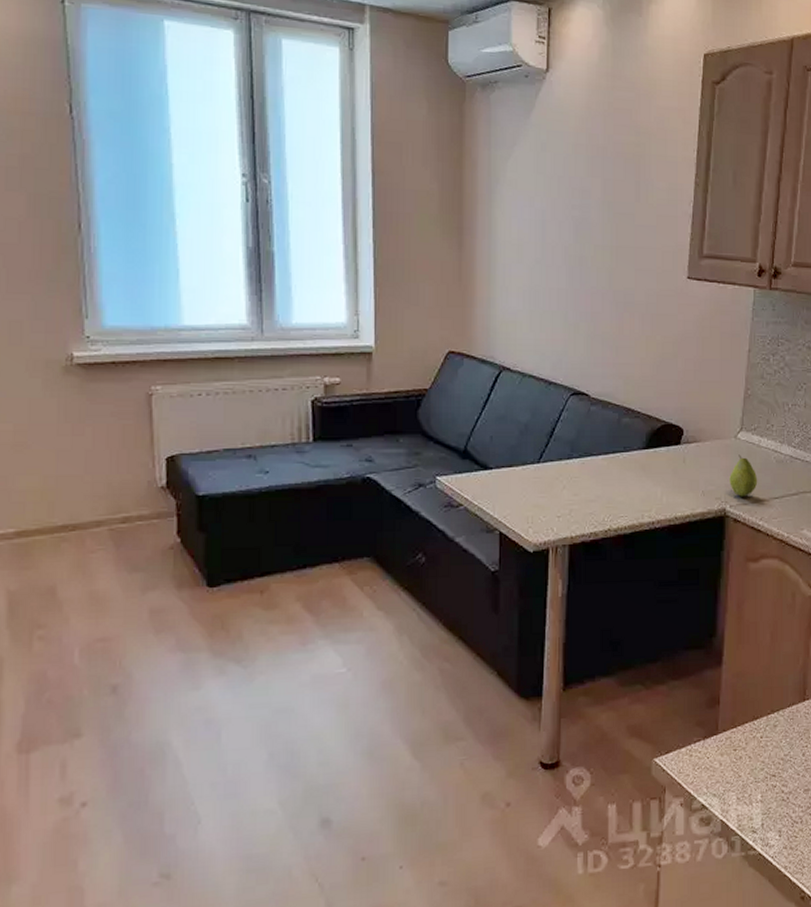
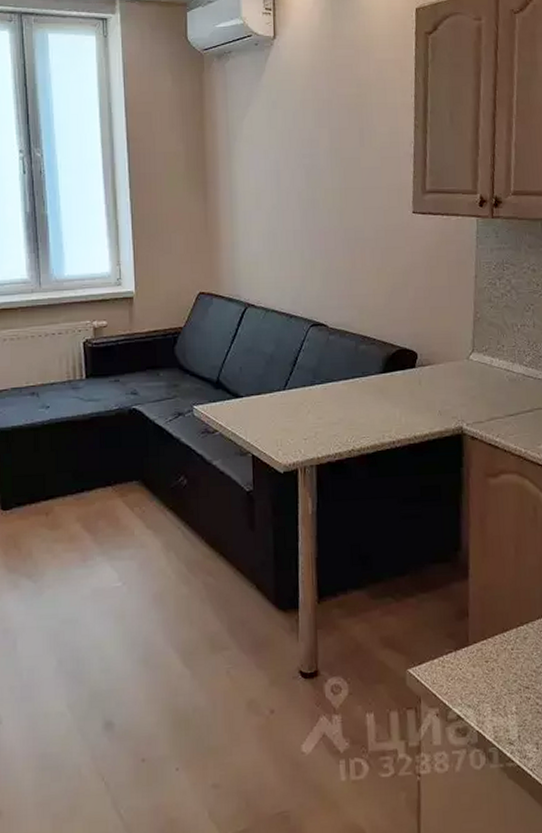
fruit: present [729,454,758,497] -> none [464,375,493,415]

